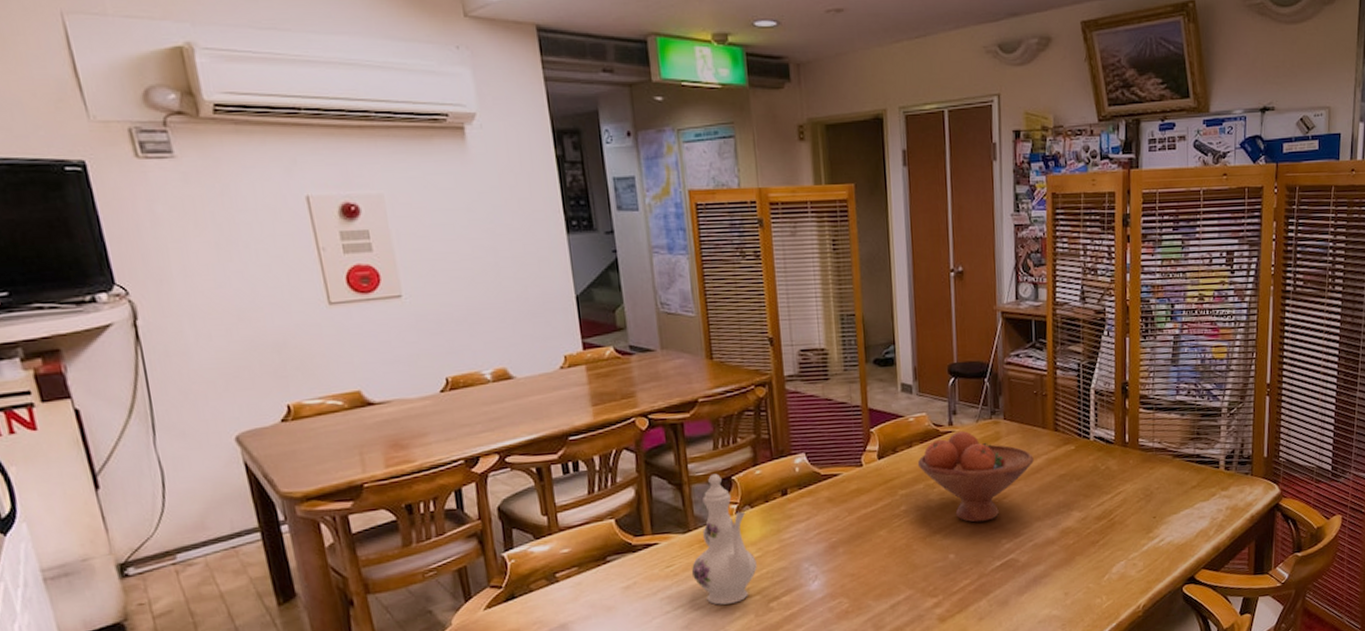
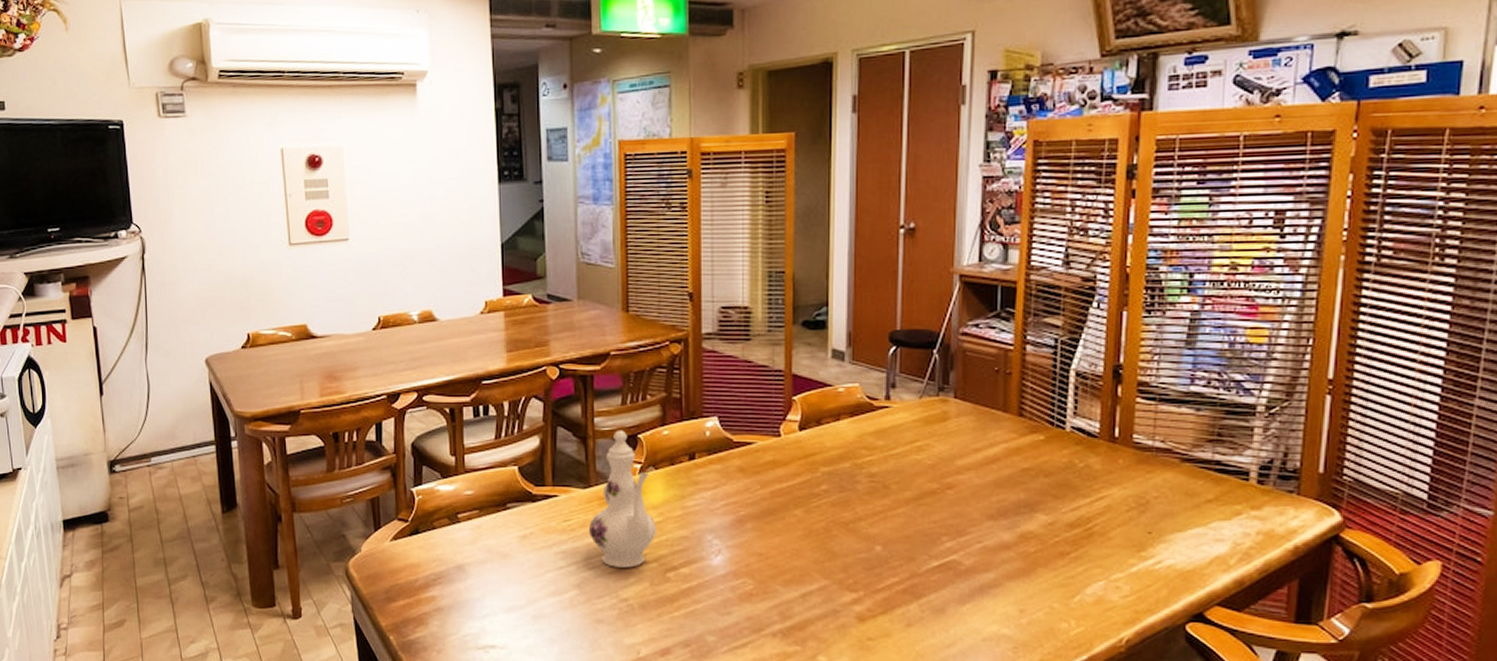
fruit bowl: present [917,430,1034,523] -> none [844,406,989,513]

